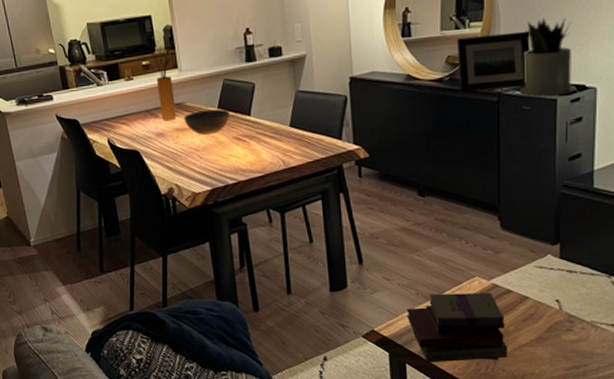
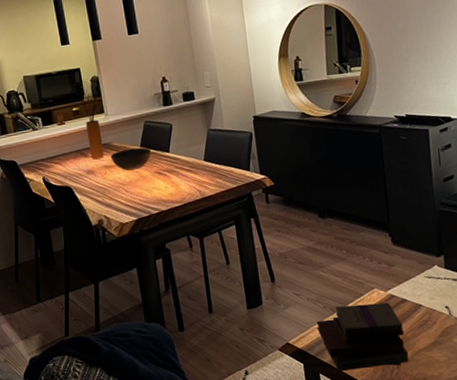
picture frame: present [457,31,531,92] -> none [341,73,403,126]
planter: present [519,18,577,98] -> none [396,62,444,129]

